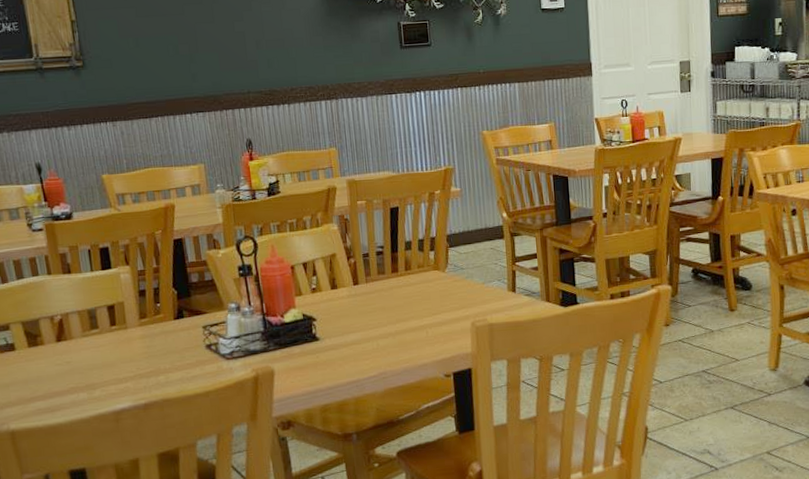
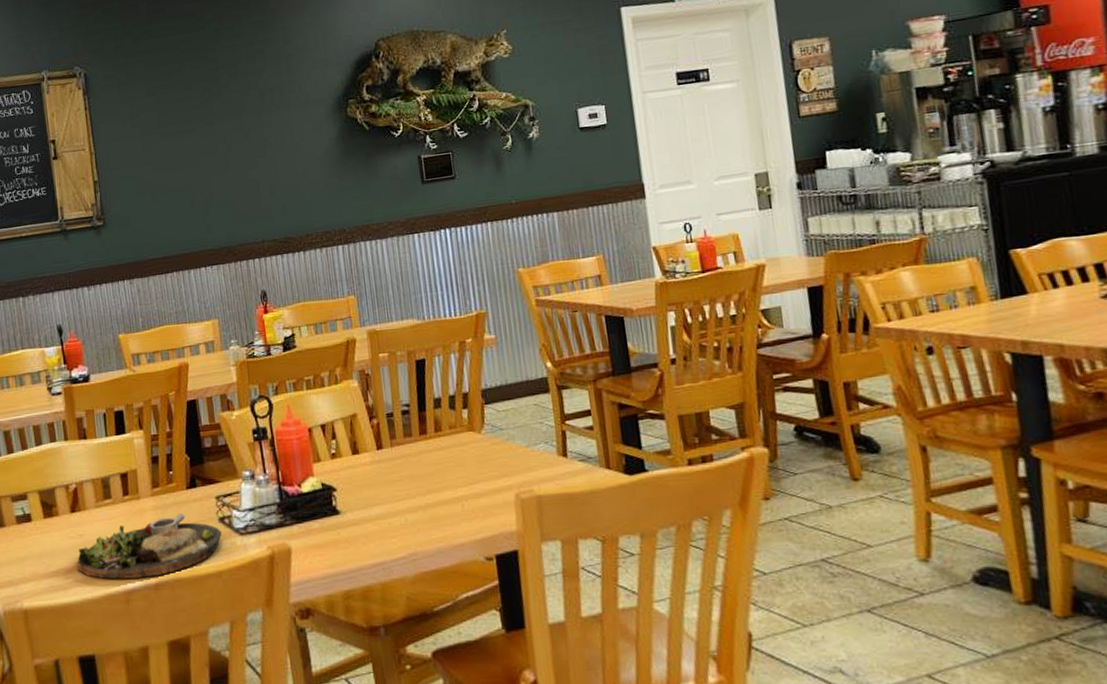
dinner plate: none [64,340,209,401] -> present [76,512,222,579]

